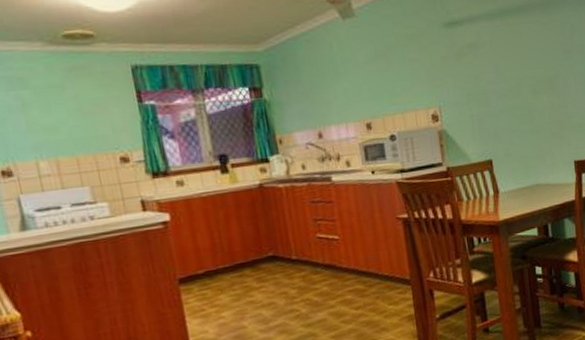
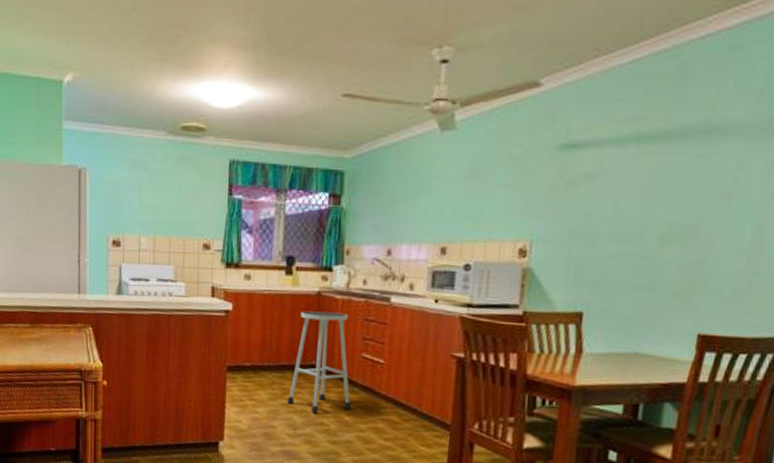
stool: none [246,200,317,303] -> present [287,311,351,414]

